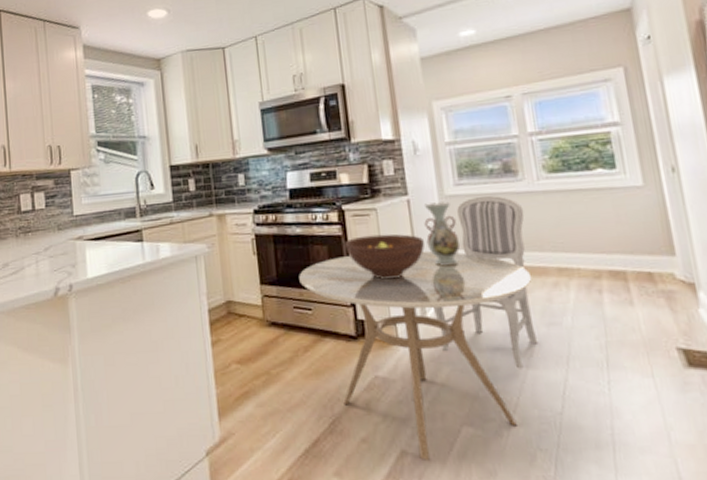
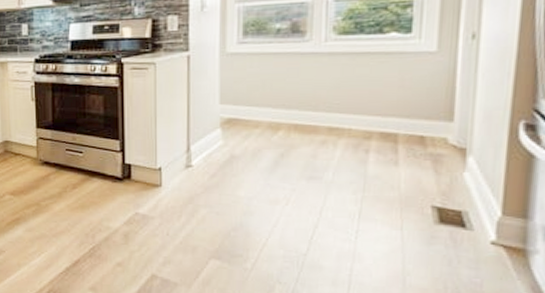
dining table: present [299,250,531,460] -> none [73,105,300,284]
fruit bowl: present [345,234,425,279] -> none [120,87,200,129]
vase: present [424,201,461,266] -> none [201,59,235,120]
dining chair: present [434,195,538,369] -> none [199,54,305,215]

